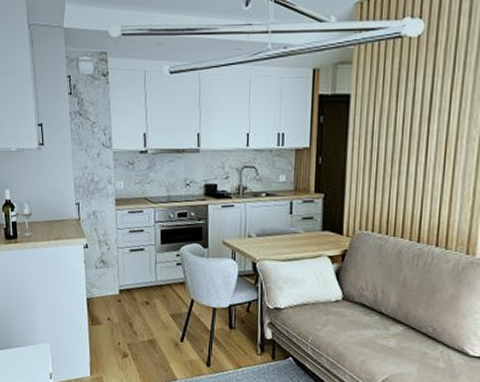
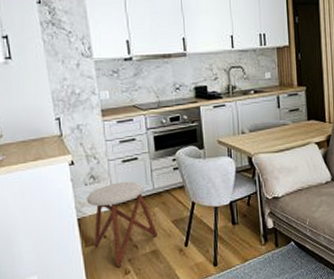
stool: none [96,269,156,350] -> present [87,181,157,268]

